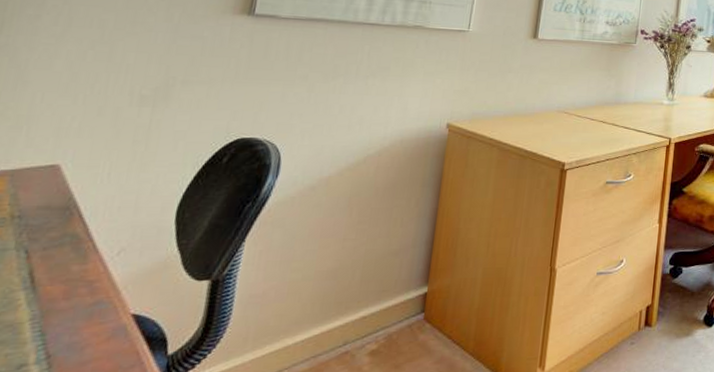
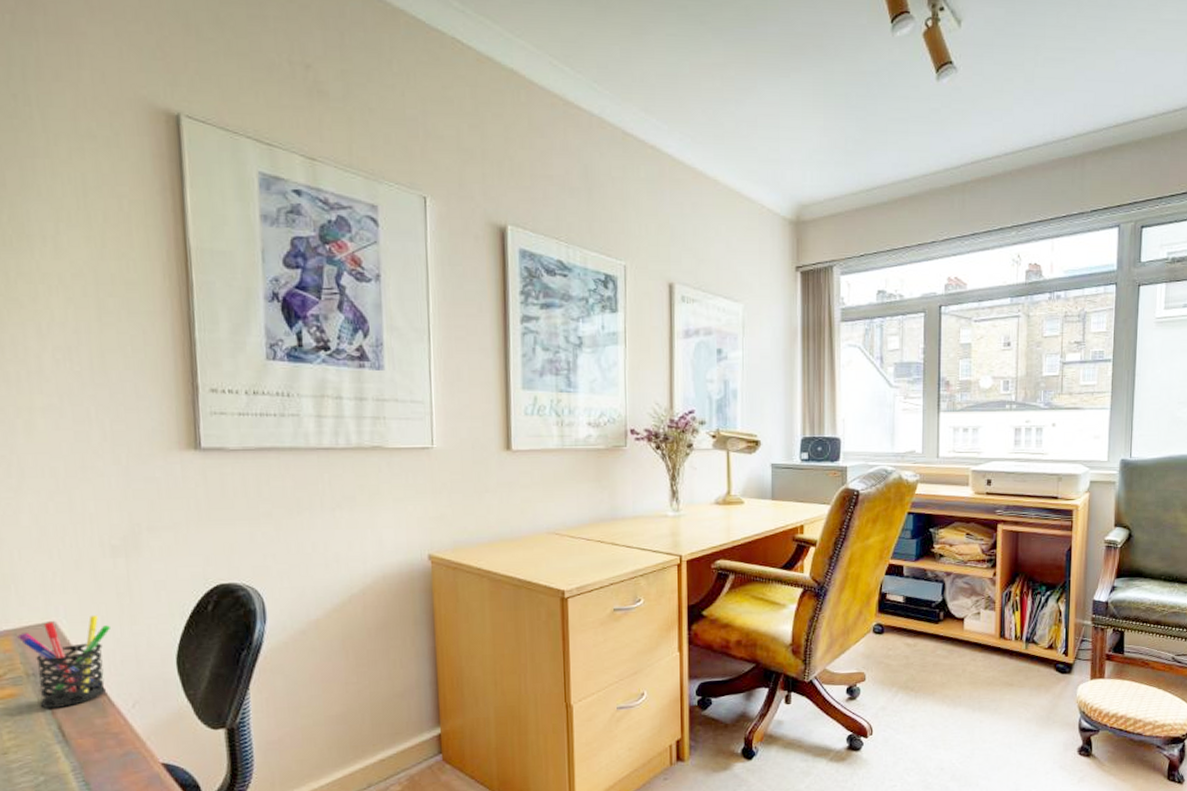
pen holder: none [13,160,117,252] -> present [17,614,110,708]

